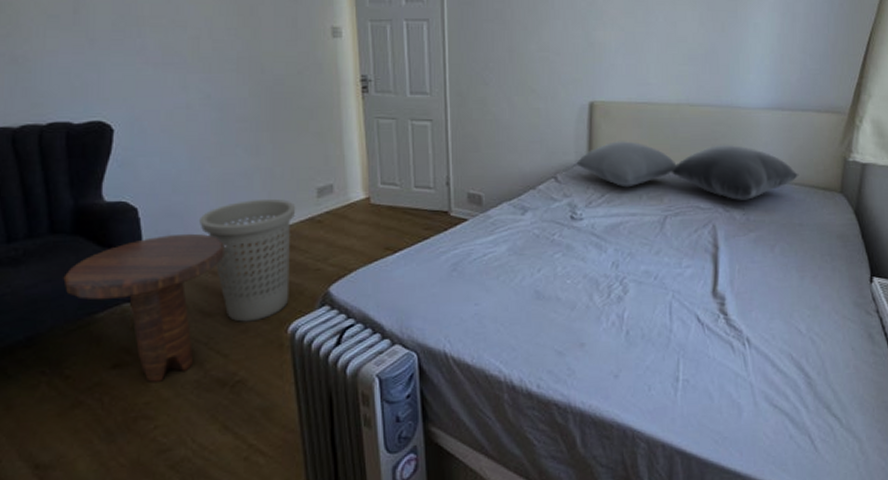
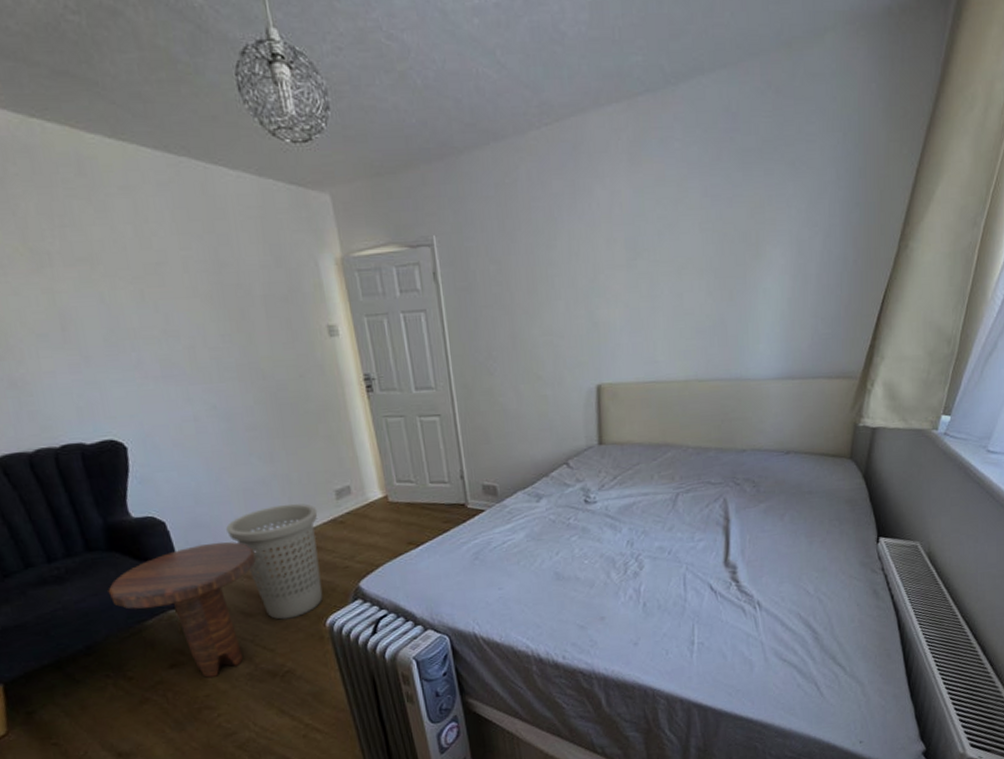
pillow: present [576,140,677,188] -> none [587,421,687,469]
pillow: present [670,145,799,200] -> none [681,418,809,473]

